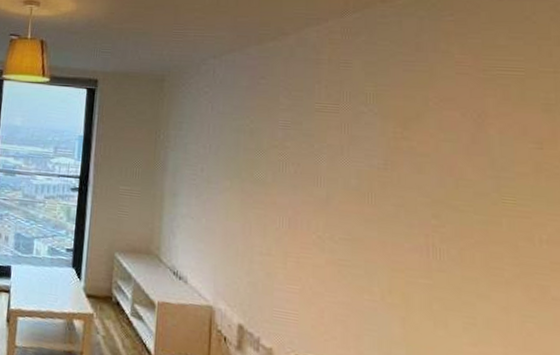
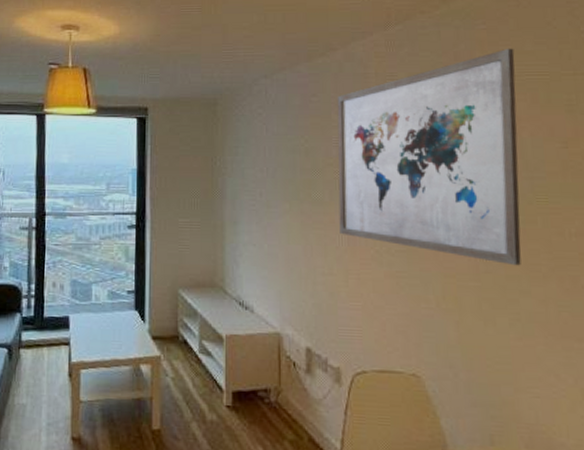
wall art: none [281,41,485,268] -> present [337,48,521,266]

